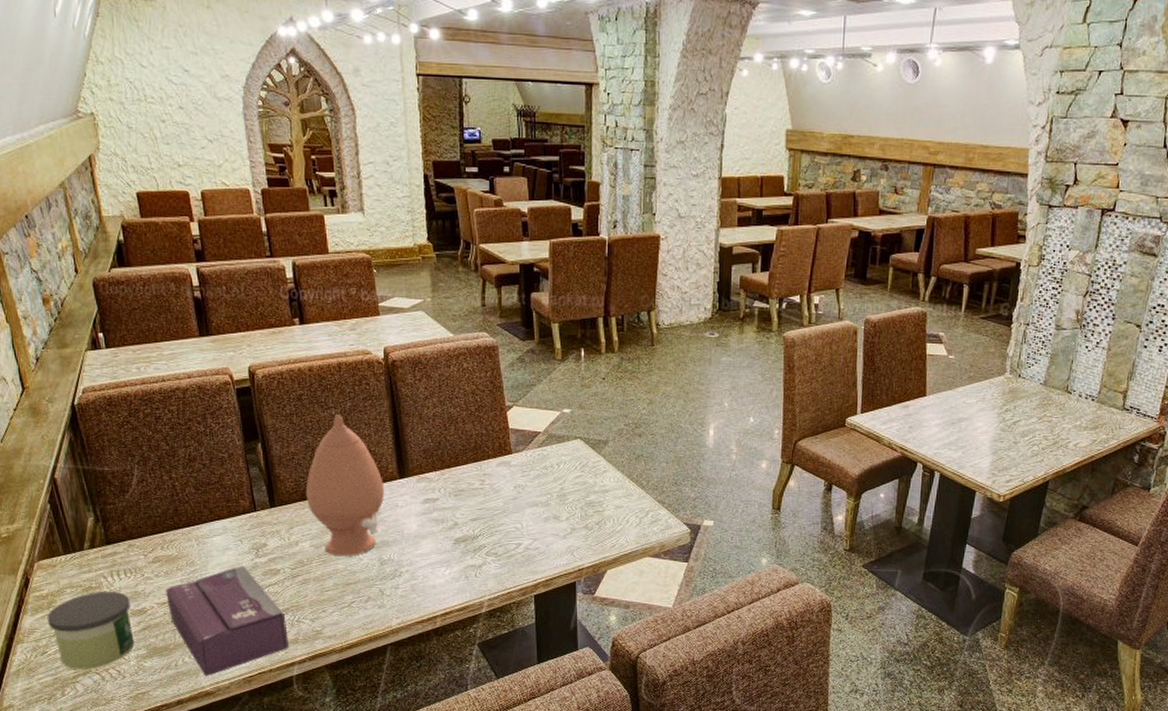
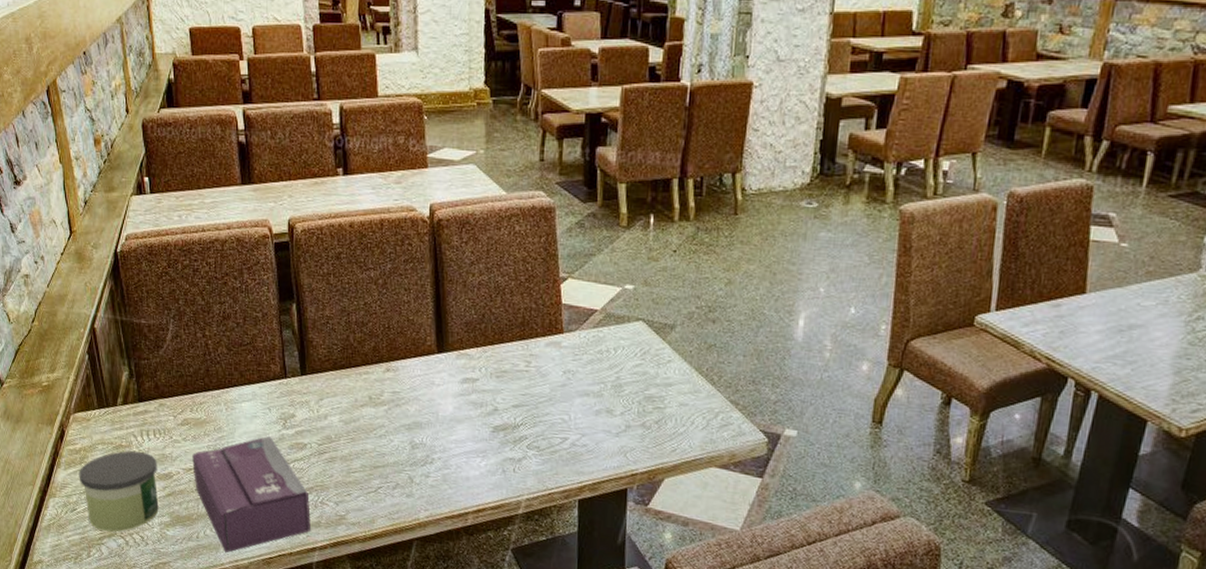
vase: present [305,414,385,557] -> none [338,277,421,436]

